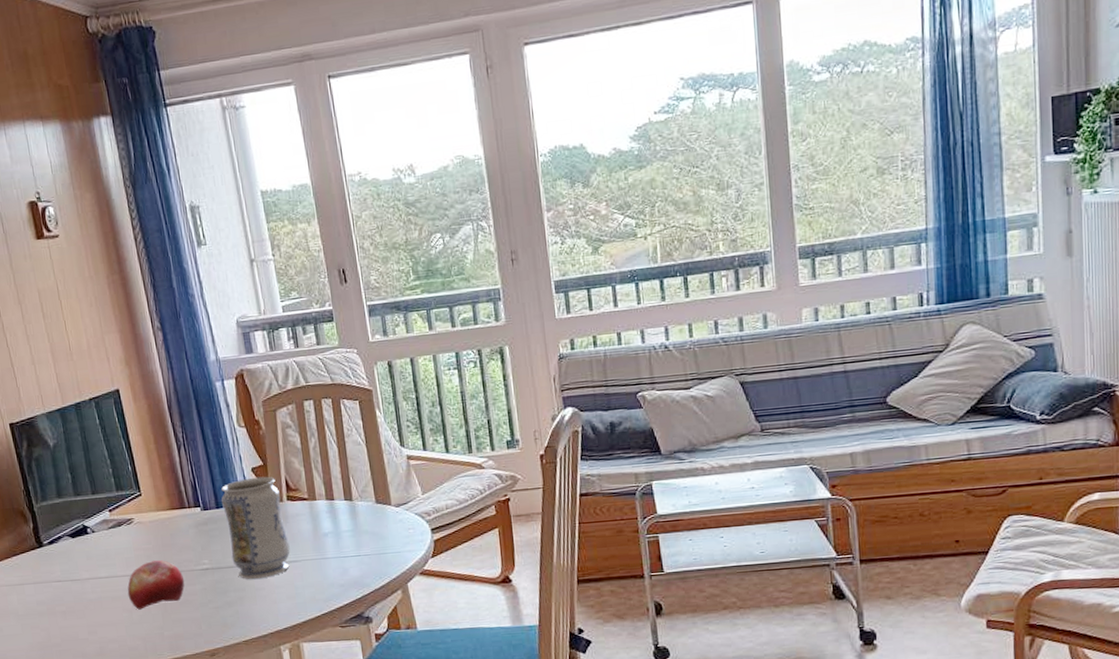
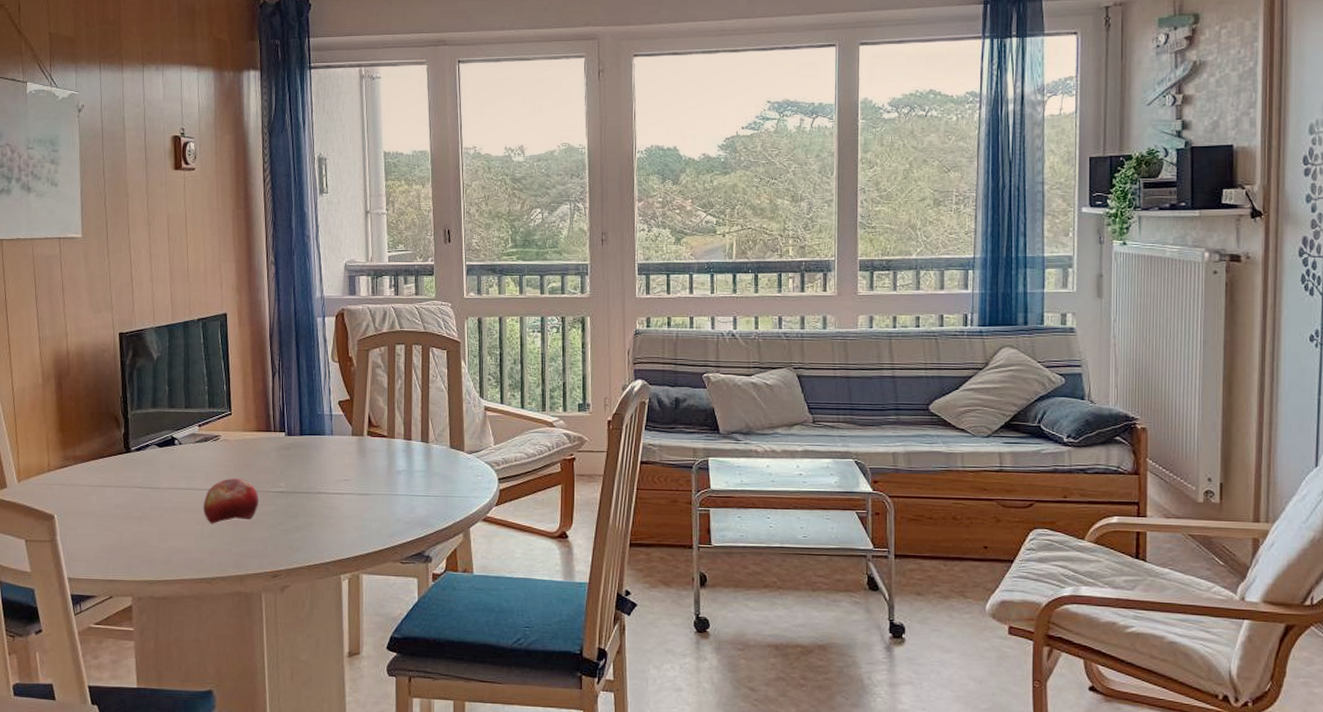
vase: present [221,476,290,580] -> none [305,410,364,508]

